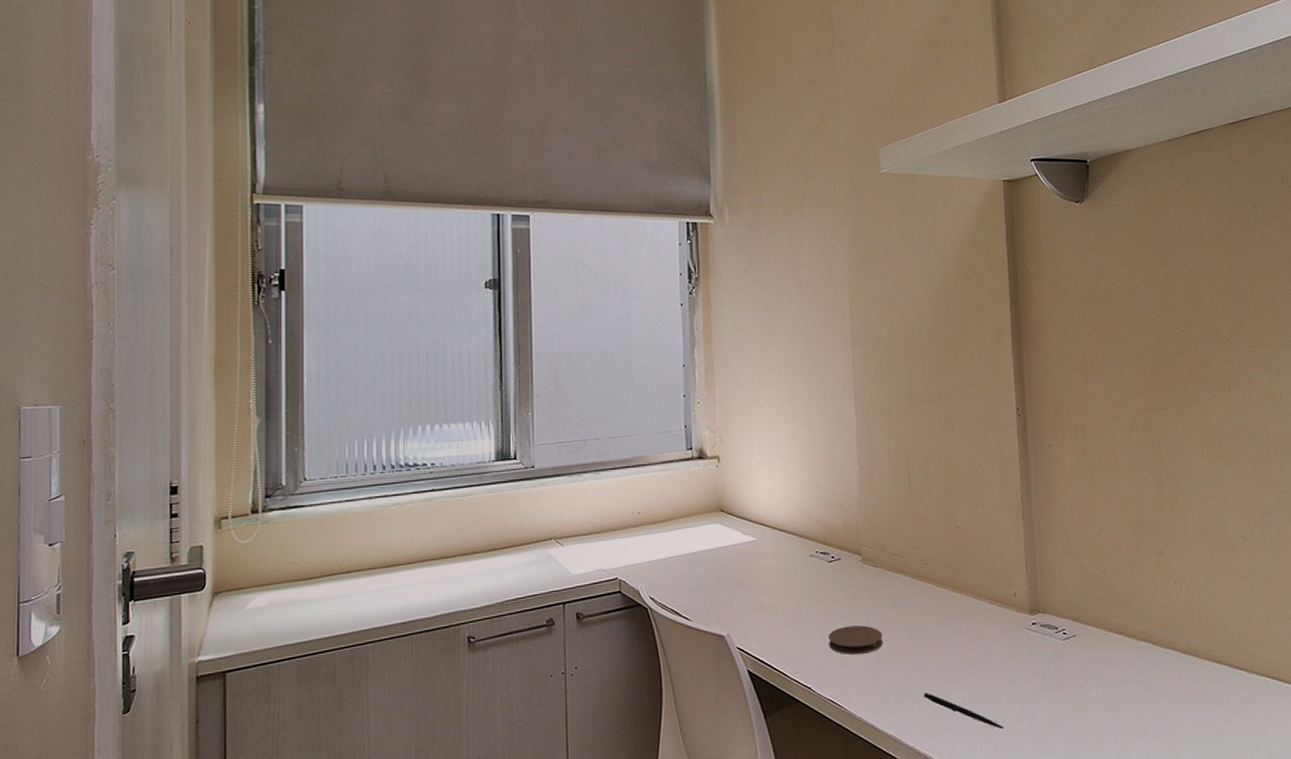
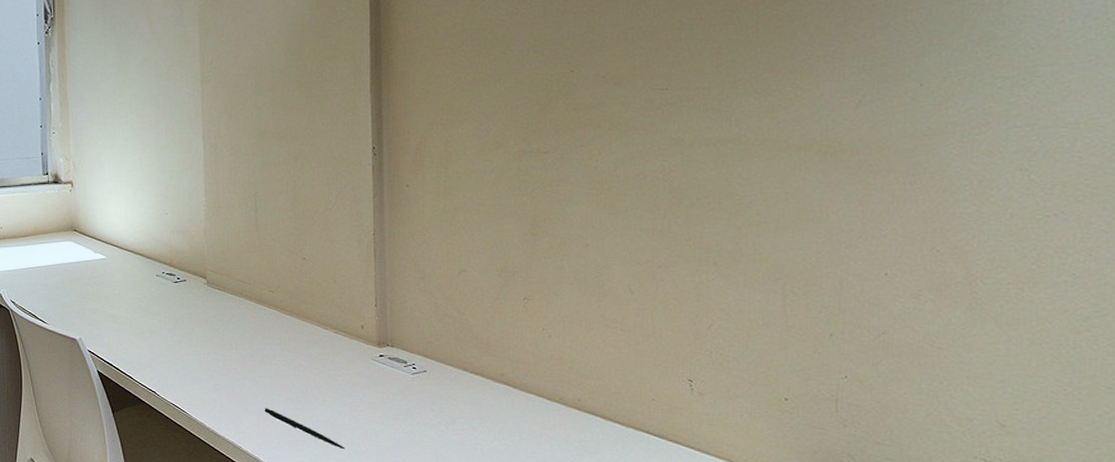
coaster: present [829,625,883,655] -> none [173,341,225,368]

